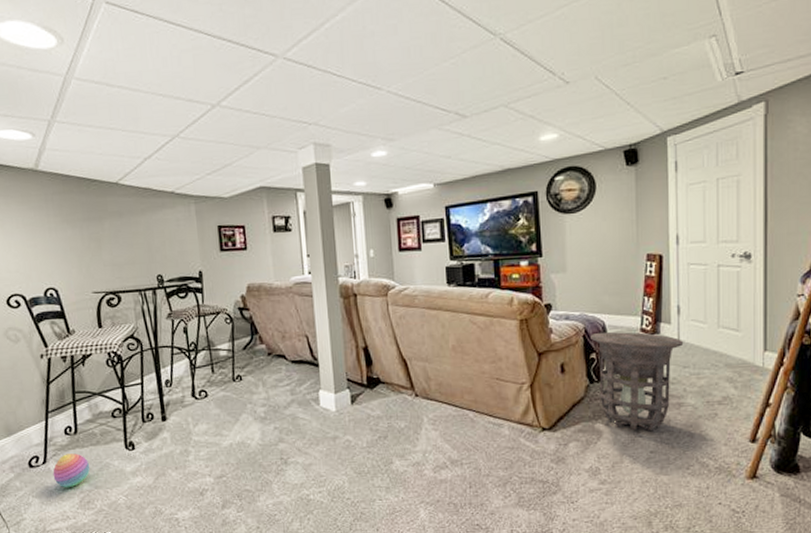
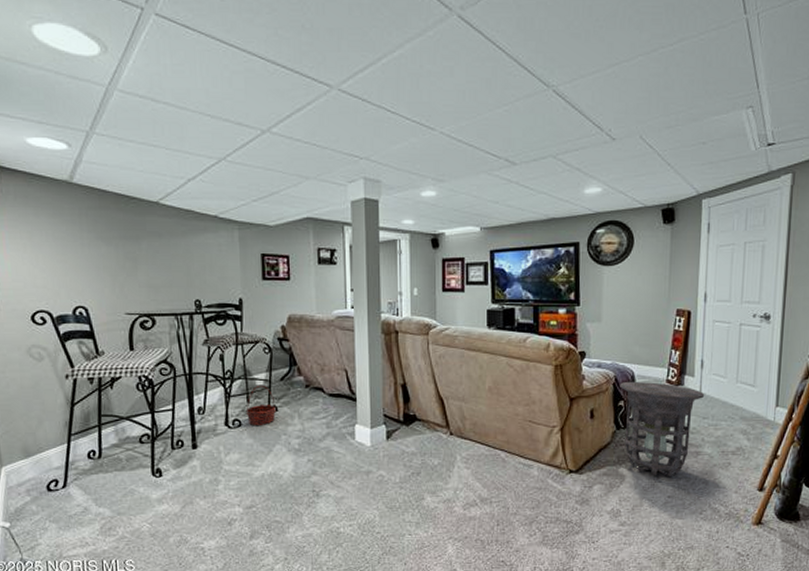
stacking toy: present [52,453,91,488] -> none [73,478,114,514]
basket: none [211,355,241,395] -> present [245,385,276,425]

